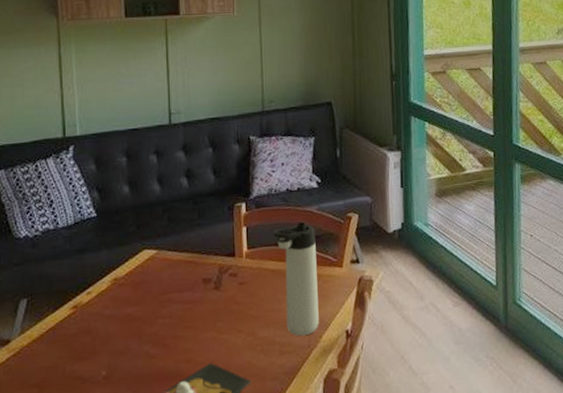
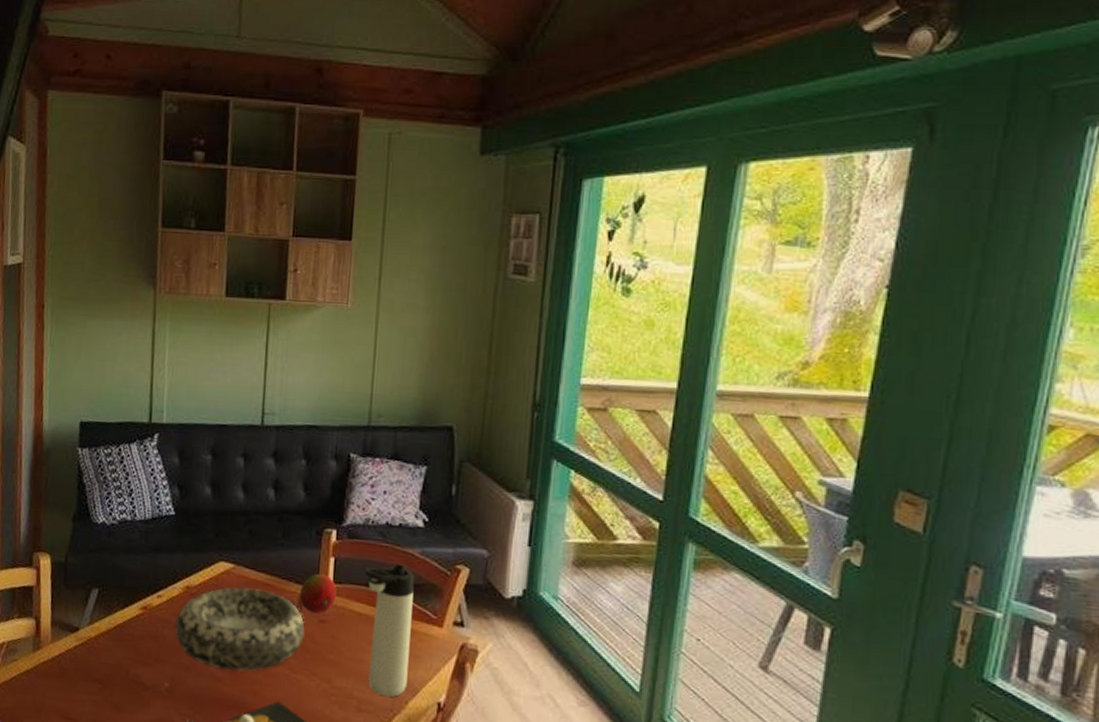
decorative bowl: none [106,267,227,348] -> present [174,586,305,671]
fruit: none [218,242,251,278] -> present [299,573,337,613]

